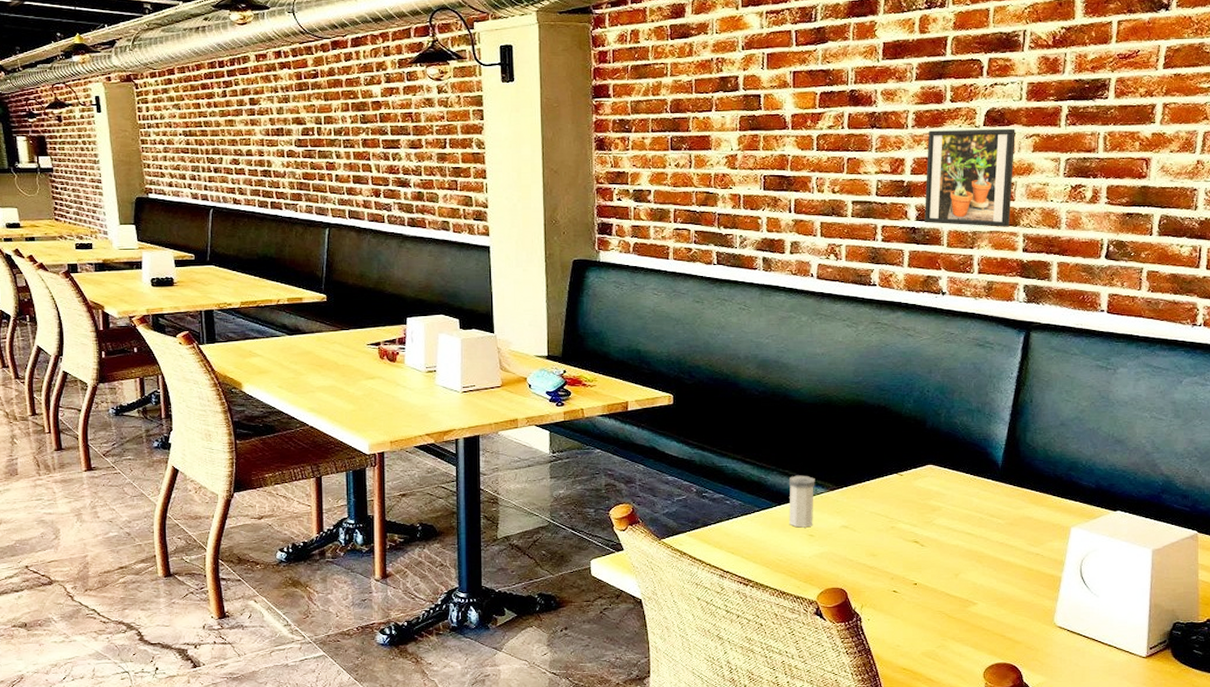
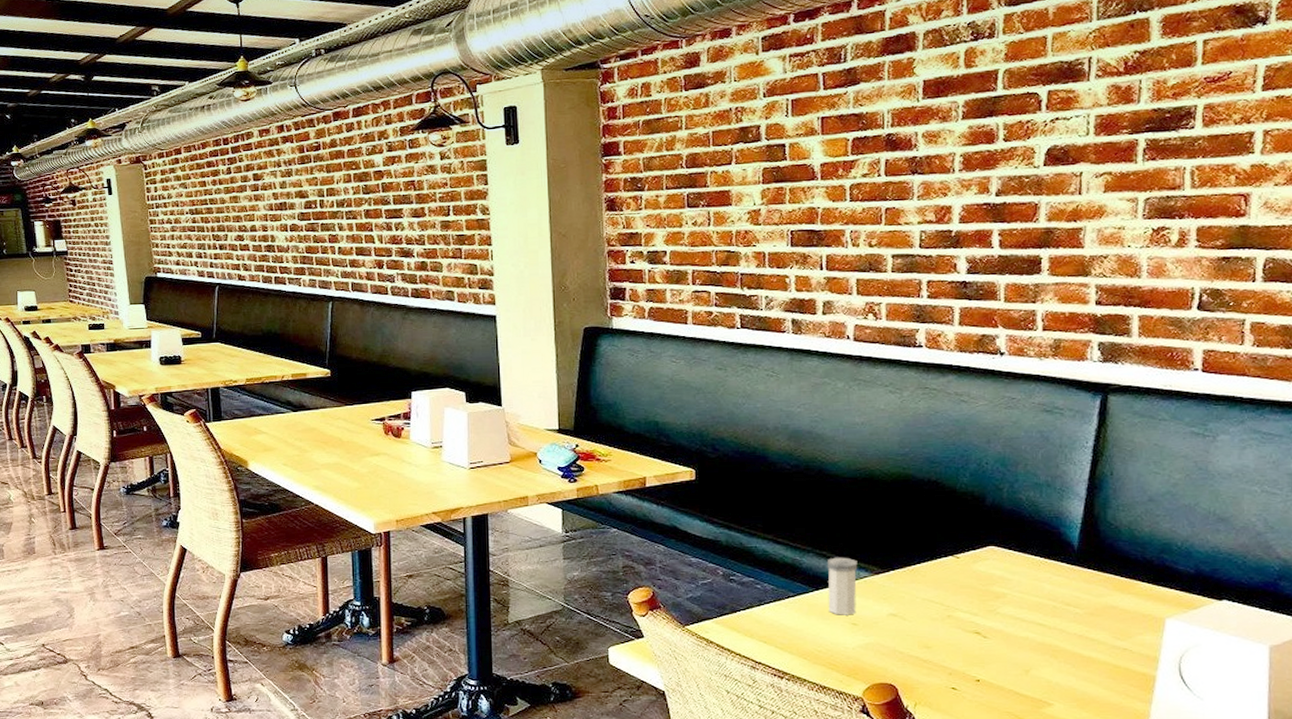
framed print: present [925,128,1015,227] -> none [977,167,1083,278]

